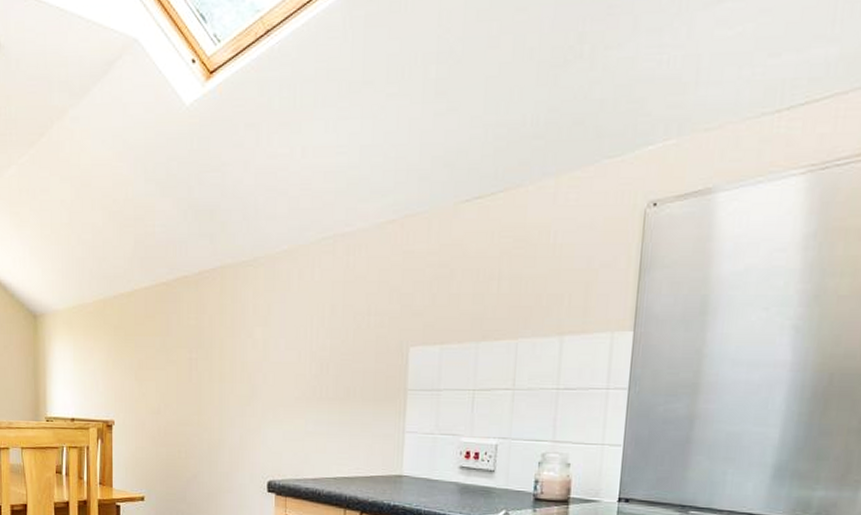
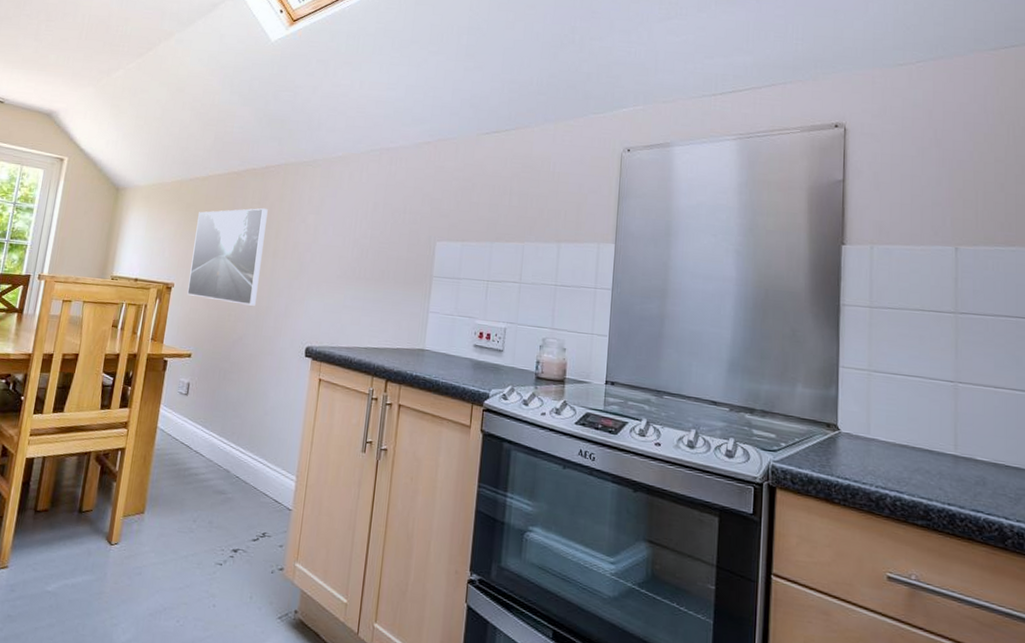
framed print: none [129,323,207,439] -> present [187,208,268,306]

